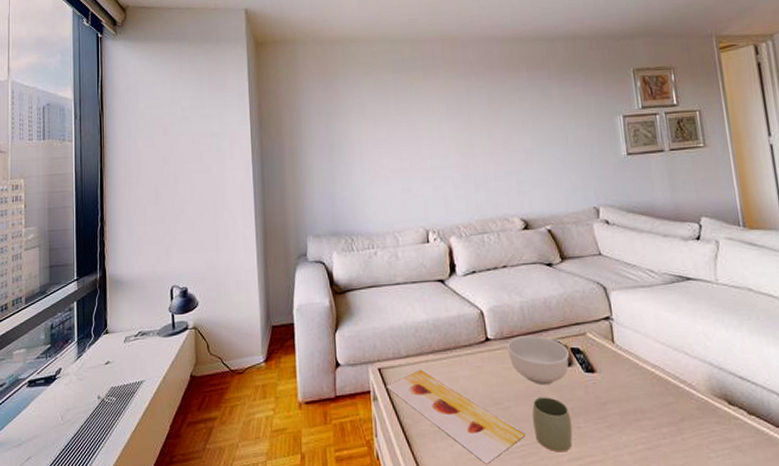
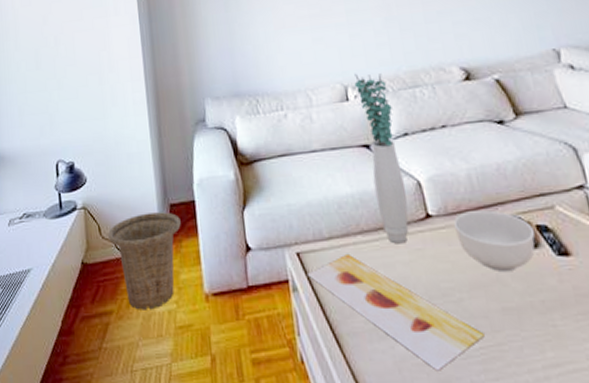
basket: none [216,332,281,416] -> present [108,212,181,310]
vase: none [434,219,472,362] -> present [354,73,409,244]
mug: present [532,397,573,453] -> none [491,287,547,357]

